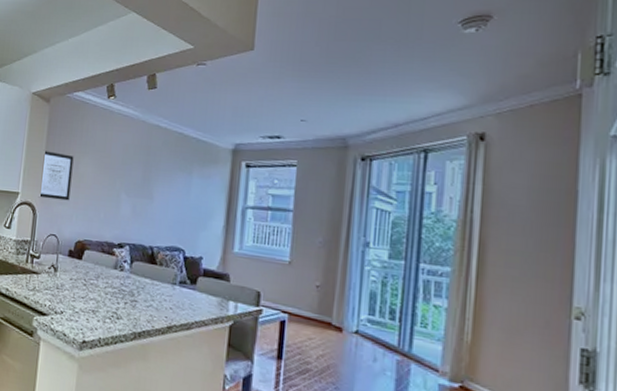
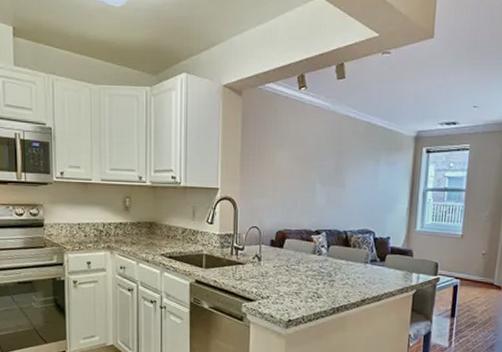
wall art: present [38,151,74,201] -> none [237,145,270,194]

